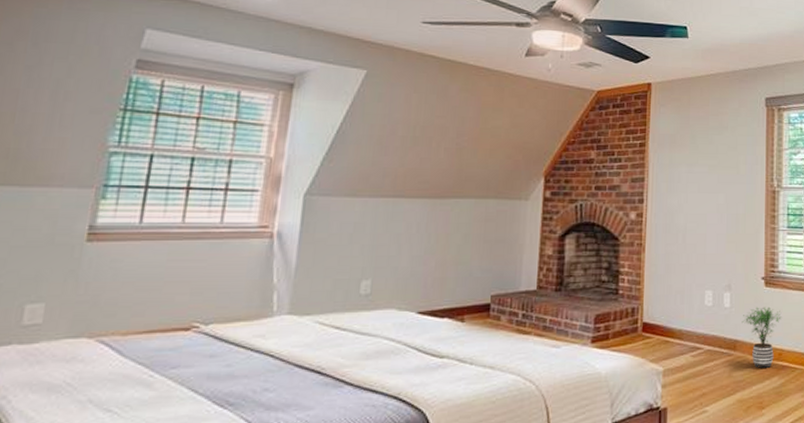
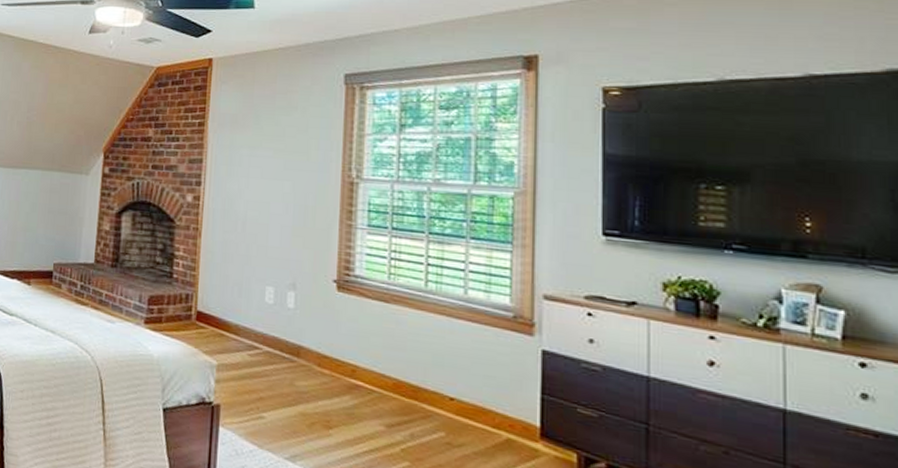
potted plant: present [742,306,782,368] -> none [307,312,357,384]

